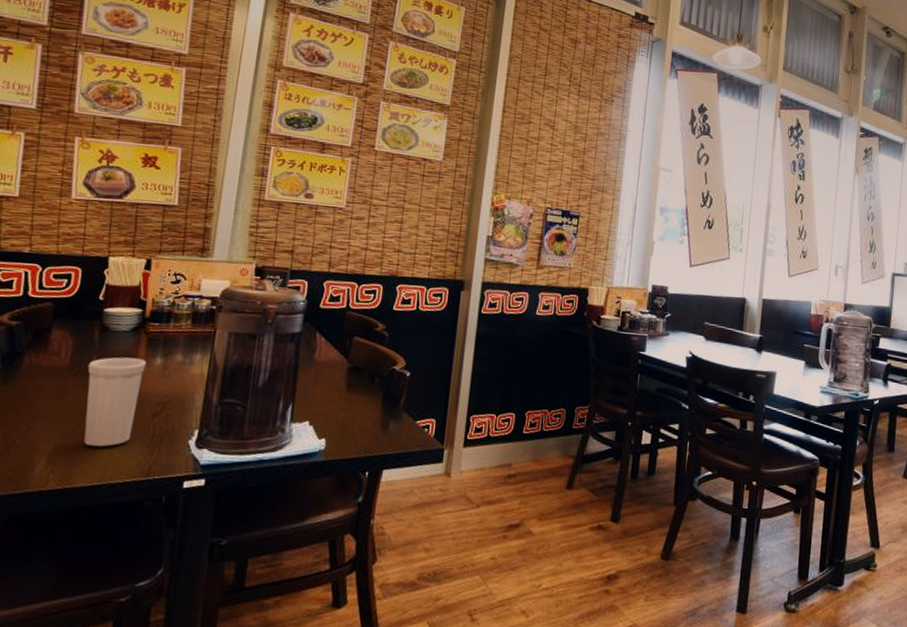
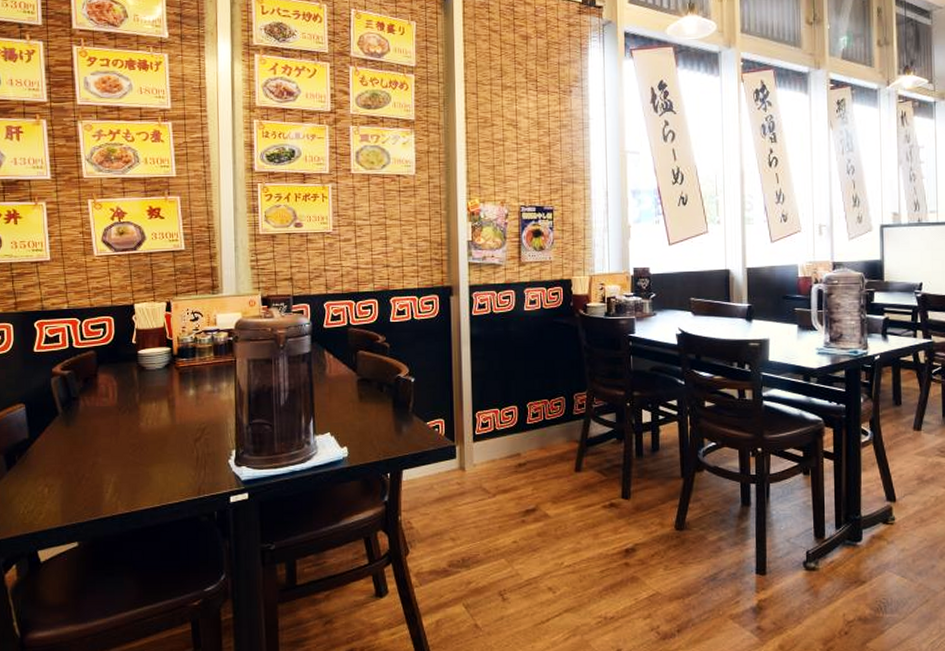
cup: present [83,357,147,447] -> none [133,392,181,473]

